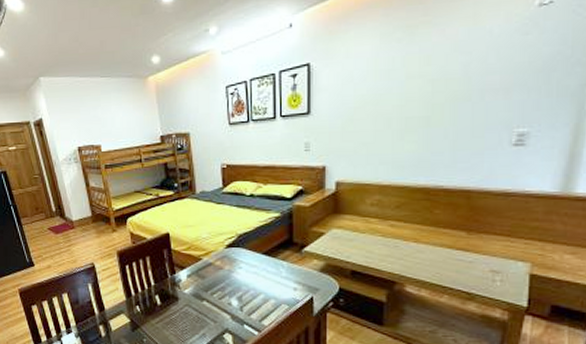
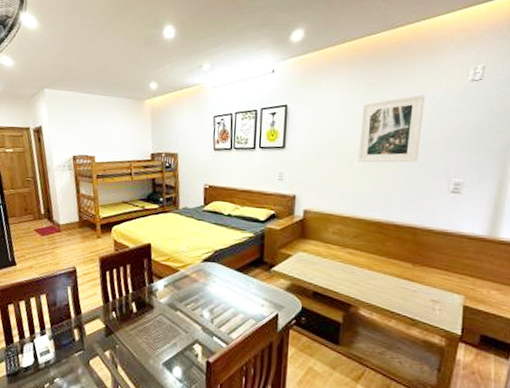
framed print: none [397,30,480,121] -> present [357,94,426,163]

